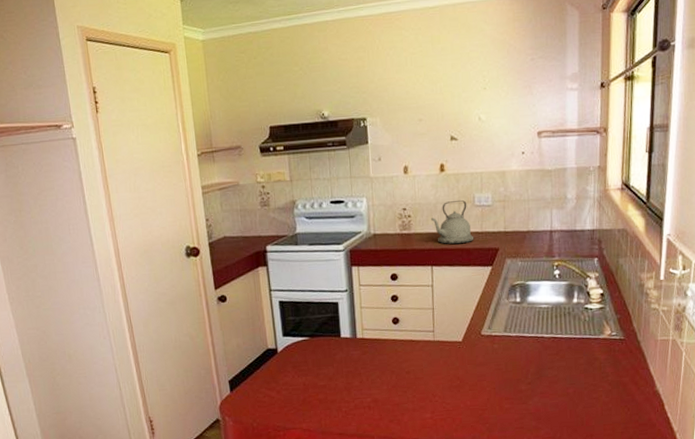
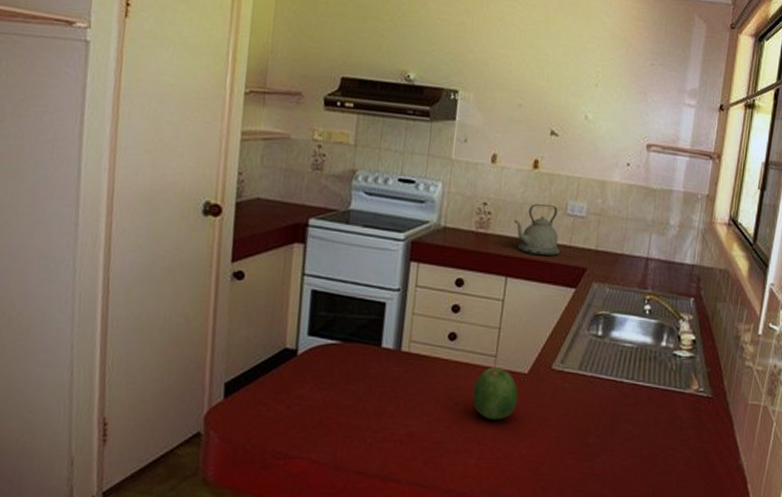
fruit: none [419,340,457,382] -> present [472,367,519,420]

